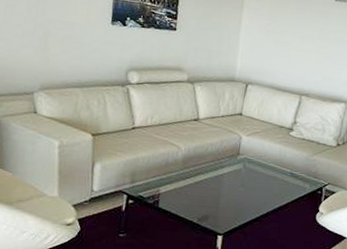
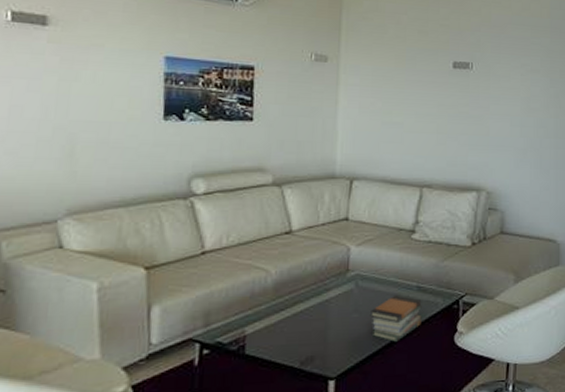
book stack: none [252,177,294,213] -> present [371,294,422,342]

